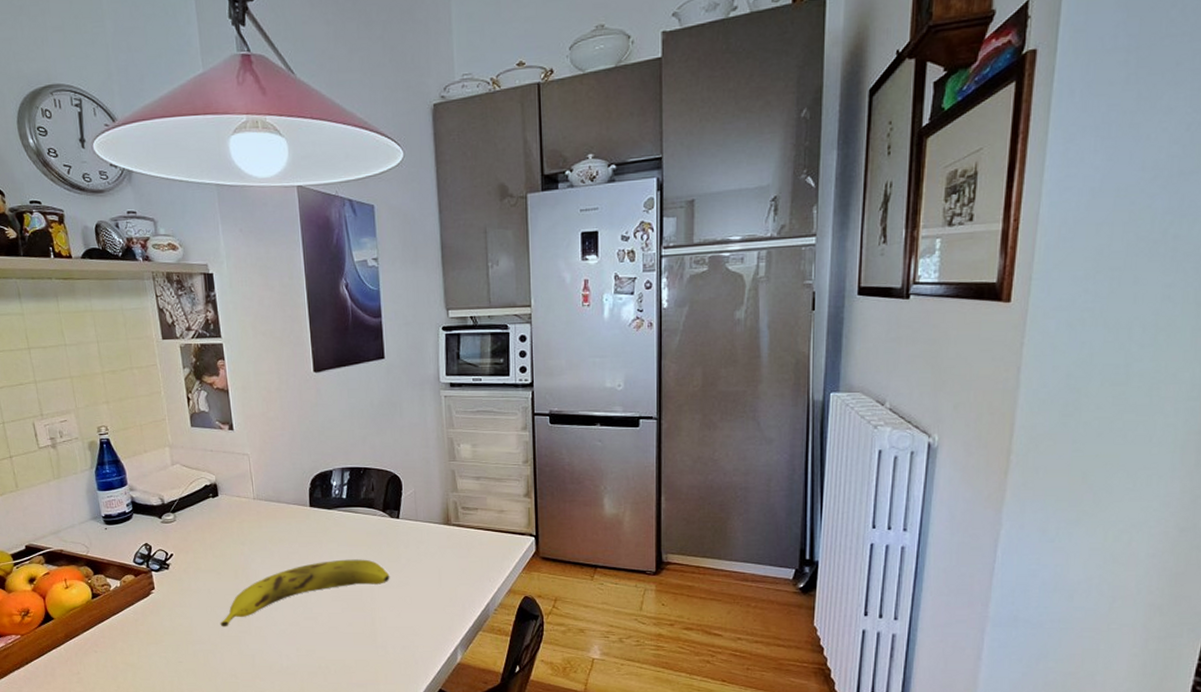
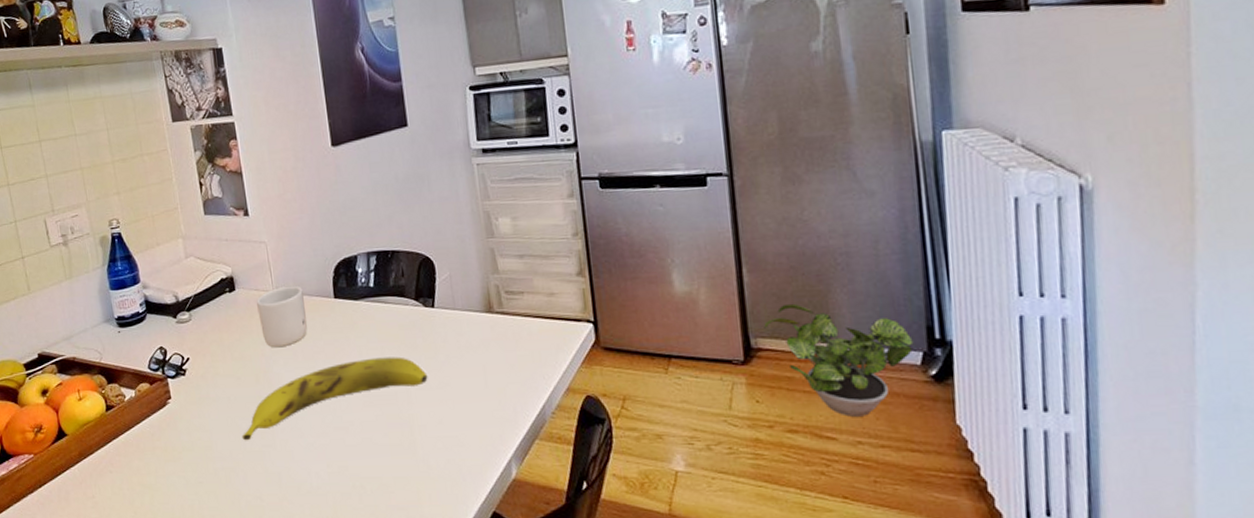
mug: none [238,494,285,548] -> present [256,285,308,348]
potted plant: none [674,527,789,618] -> present [764,303,914,417]

